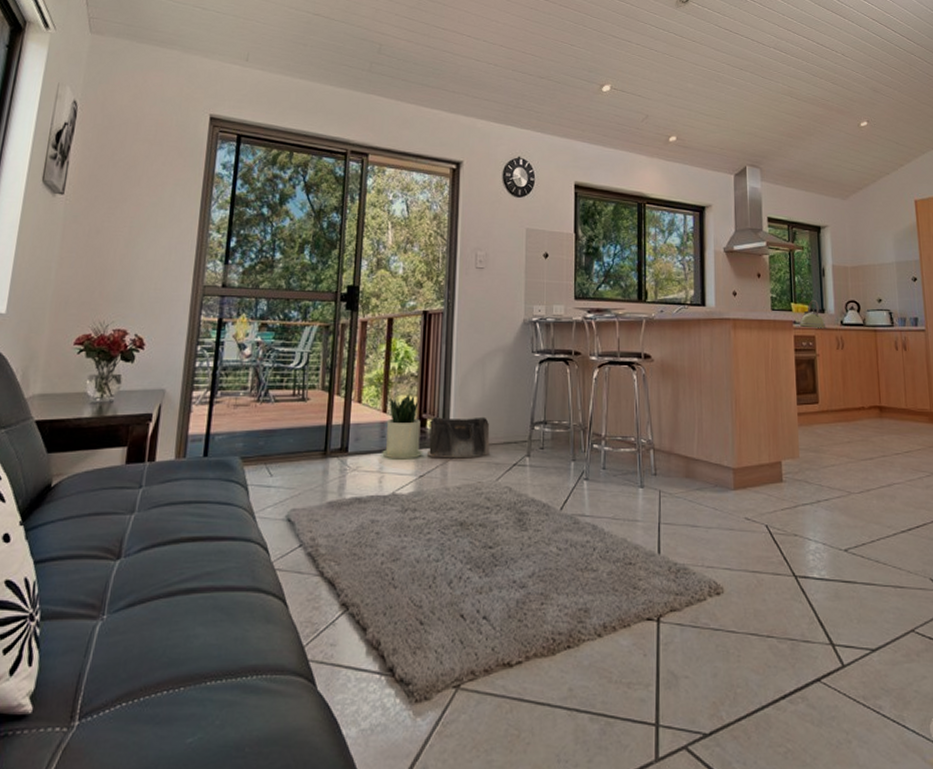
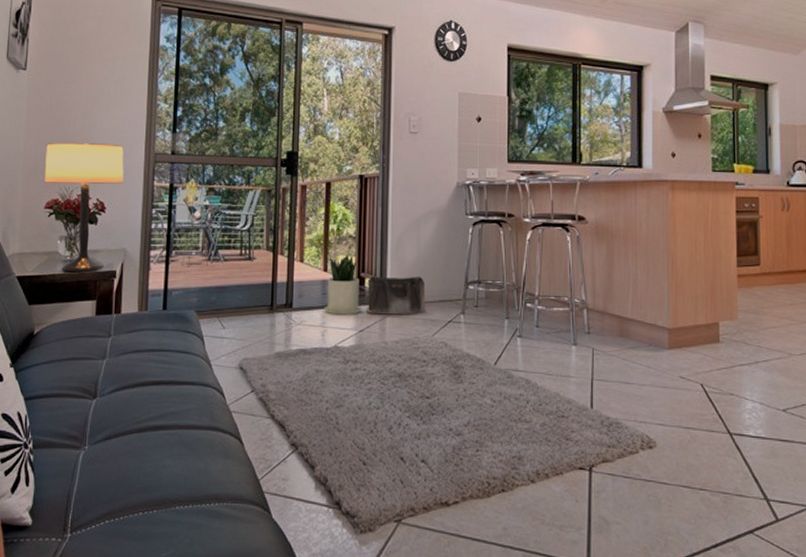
table lamp: none [76,273,169,416] -> present [44,142,124,273]
kettle: present [799,300,826,329] -> none [741,161,771,190]

